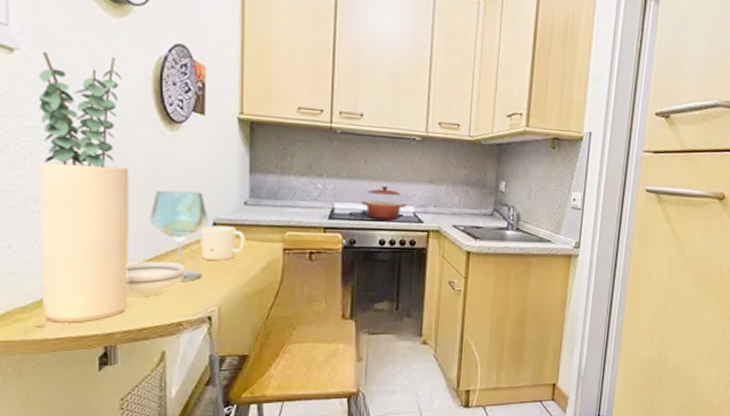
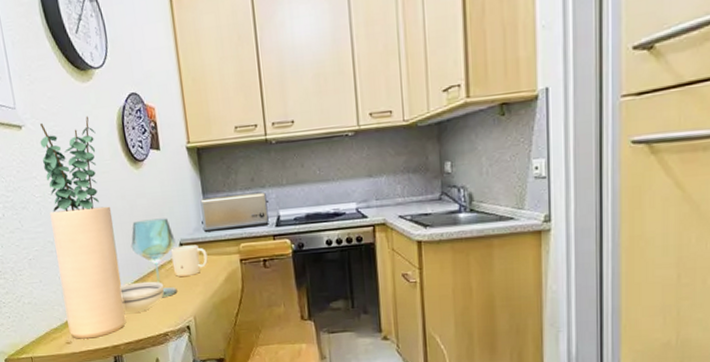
toaster: none [244,176,324,217] -> present [200,192,269,233]
saucepan: present [361,186,406,221] -> none [303,186,348,222]

